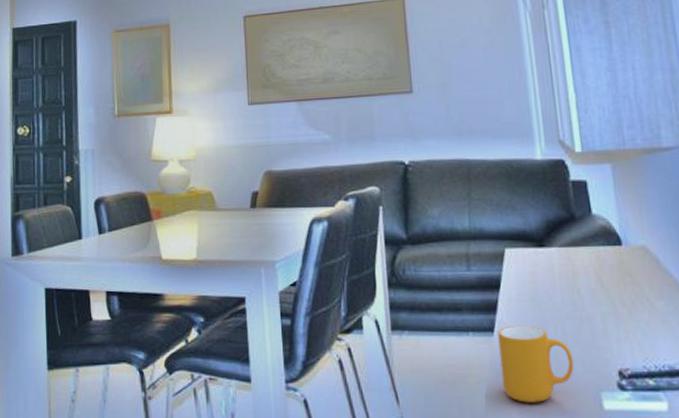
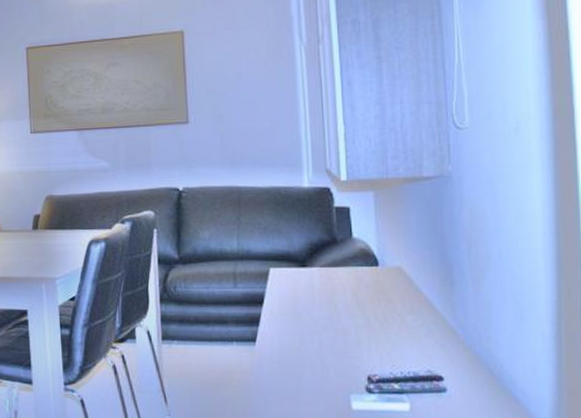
mug: present [498,325,574,403] -> none [259,336,327,403]

